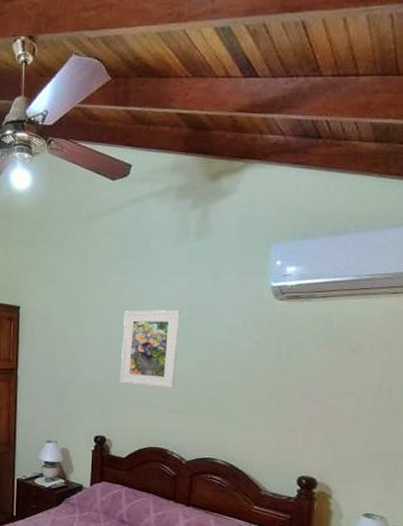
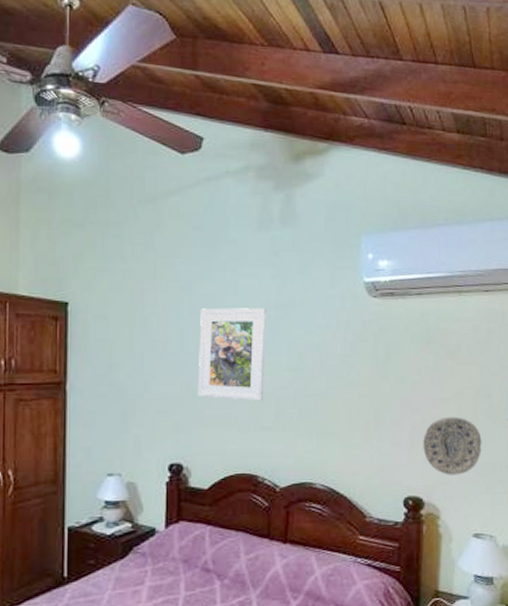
decorative plate: none [319,408,379,461] -> present [423,417,482,475]

